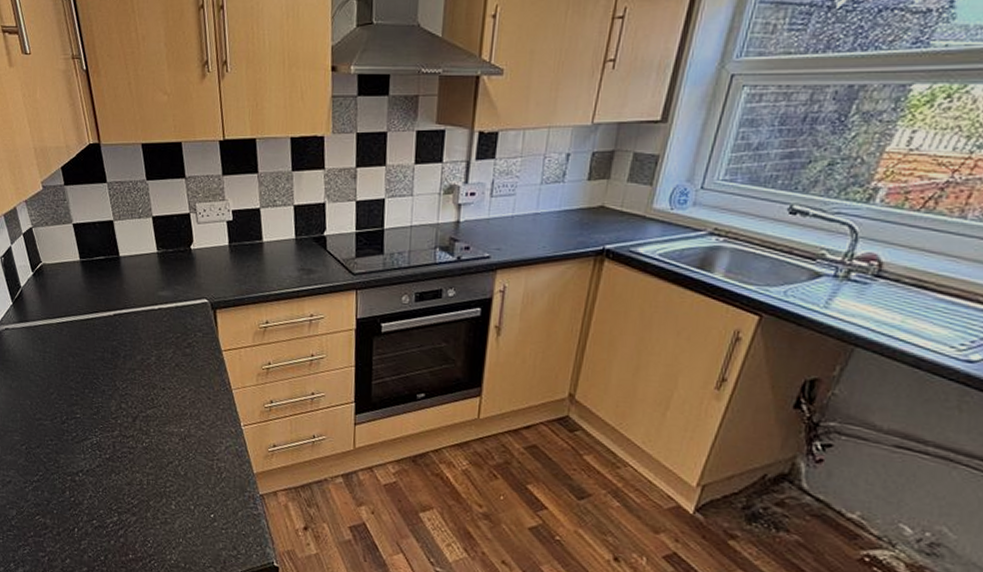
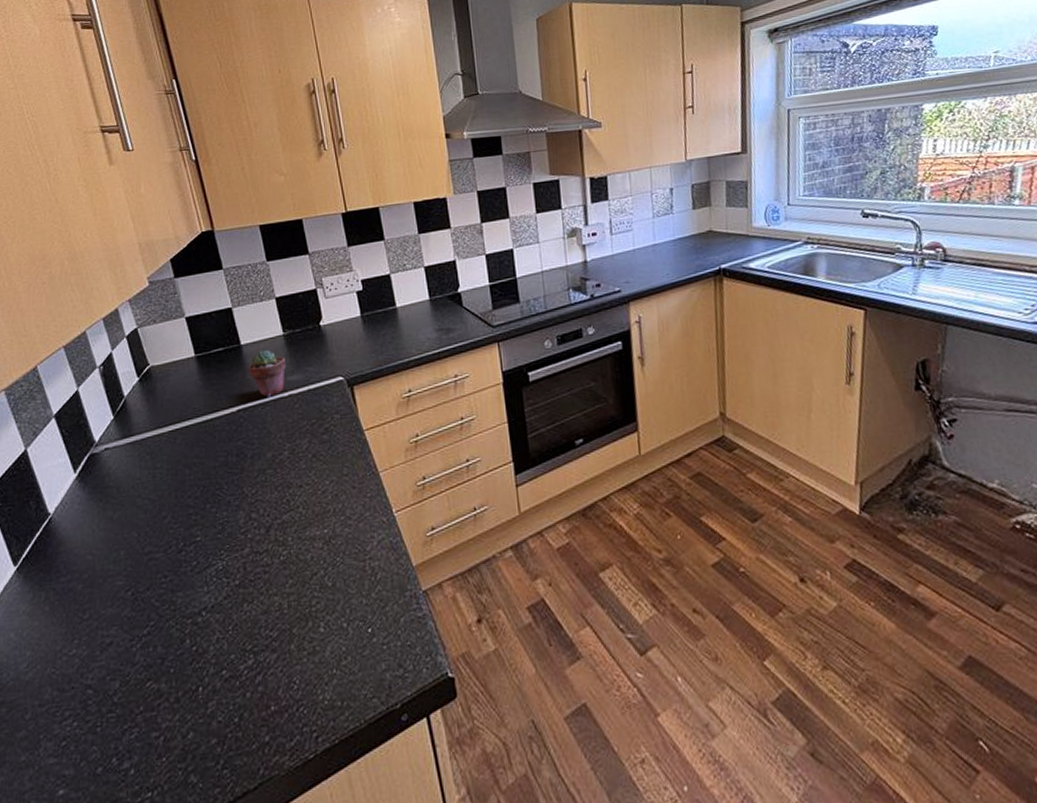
potted succulent: none [125,264,159,307] -> present [248,349,287,397]

